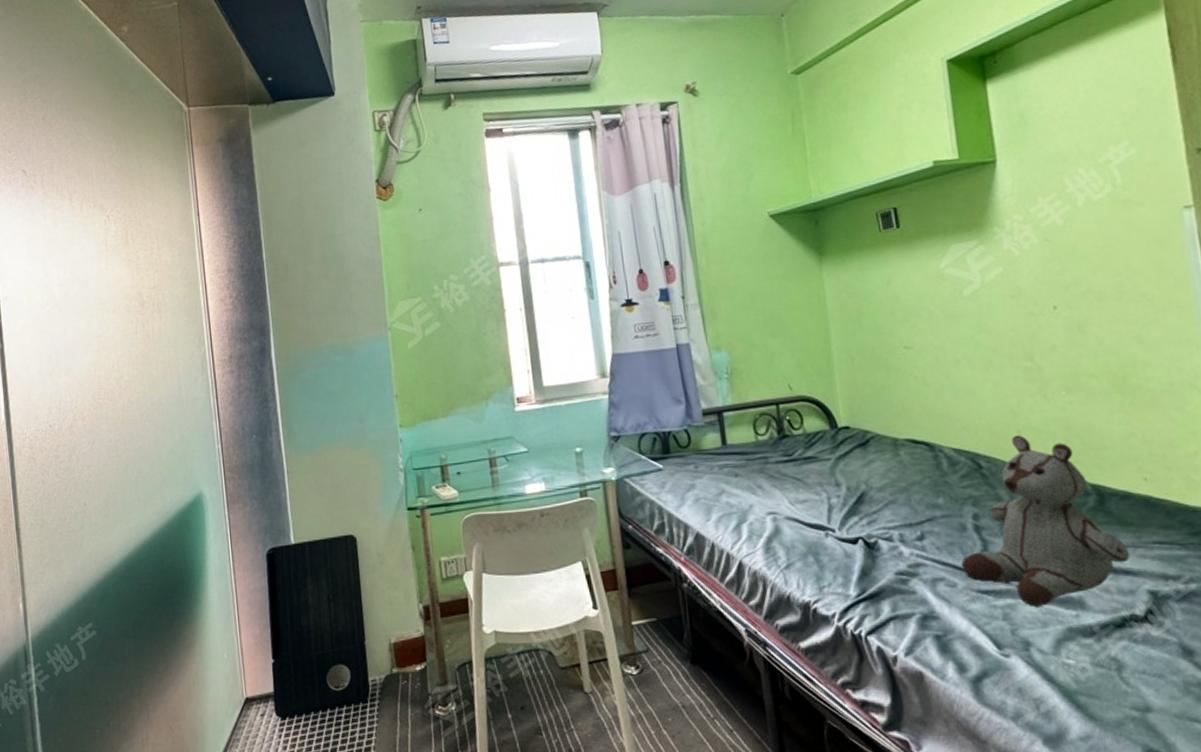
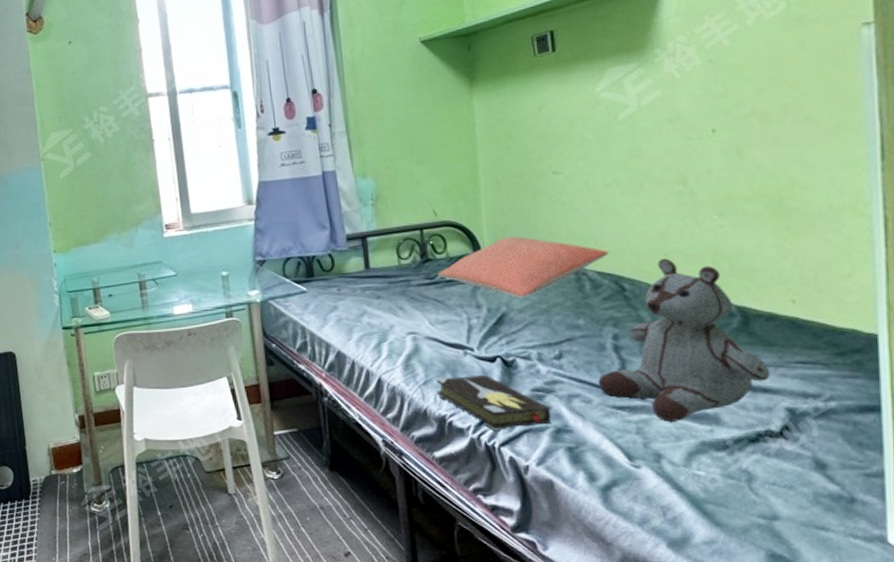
pillow: none [795,412,964,475] -> present [437,236,609,297]
hardback book: none [799,558,917,618] -> present [436,375,552,430]

